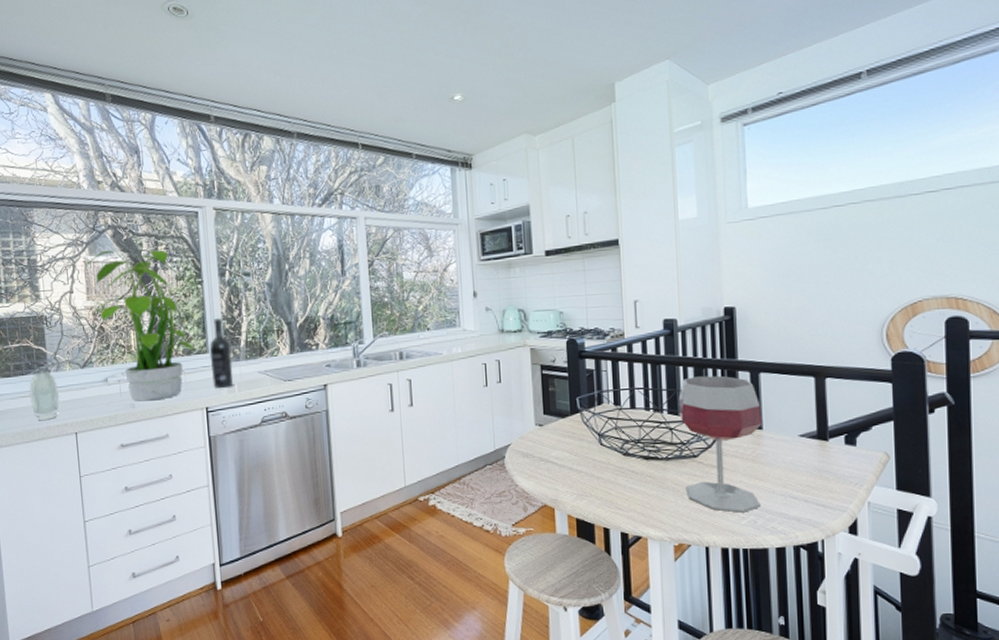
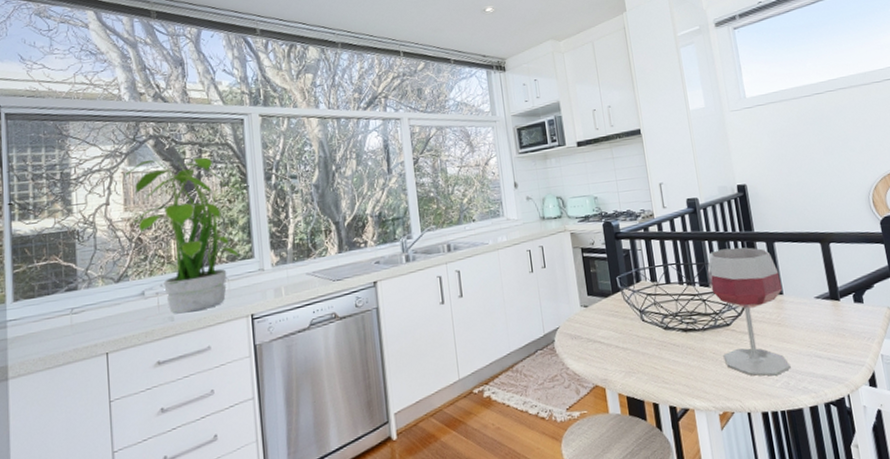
vase: present [29,369,59,421] -> none [55,286,89,344]
wine bottle: present [209,317,234,388] -> none [254,221,280,294]

